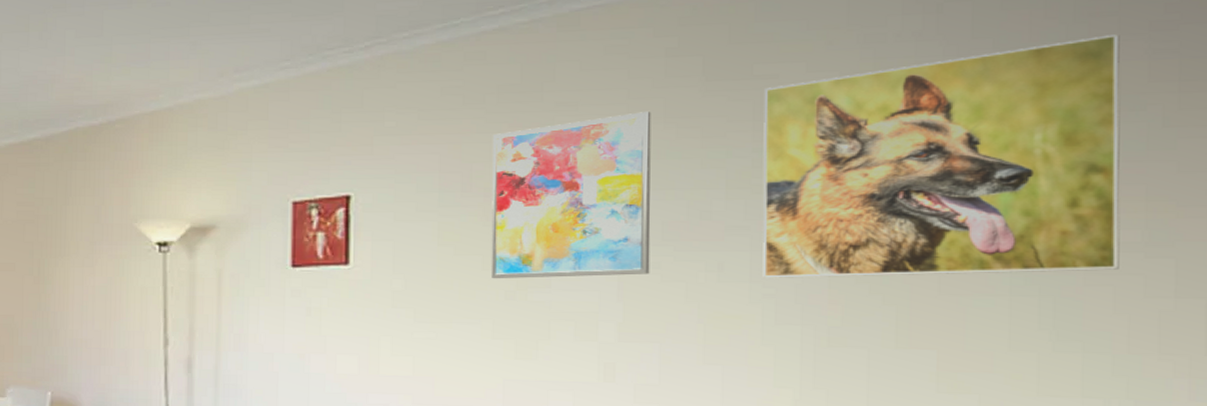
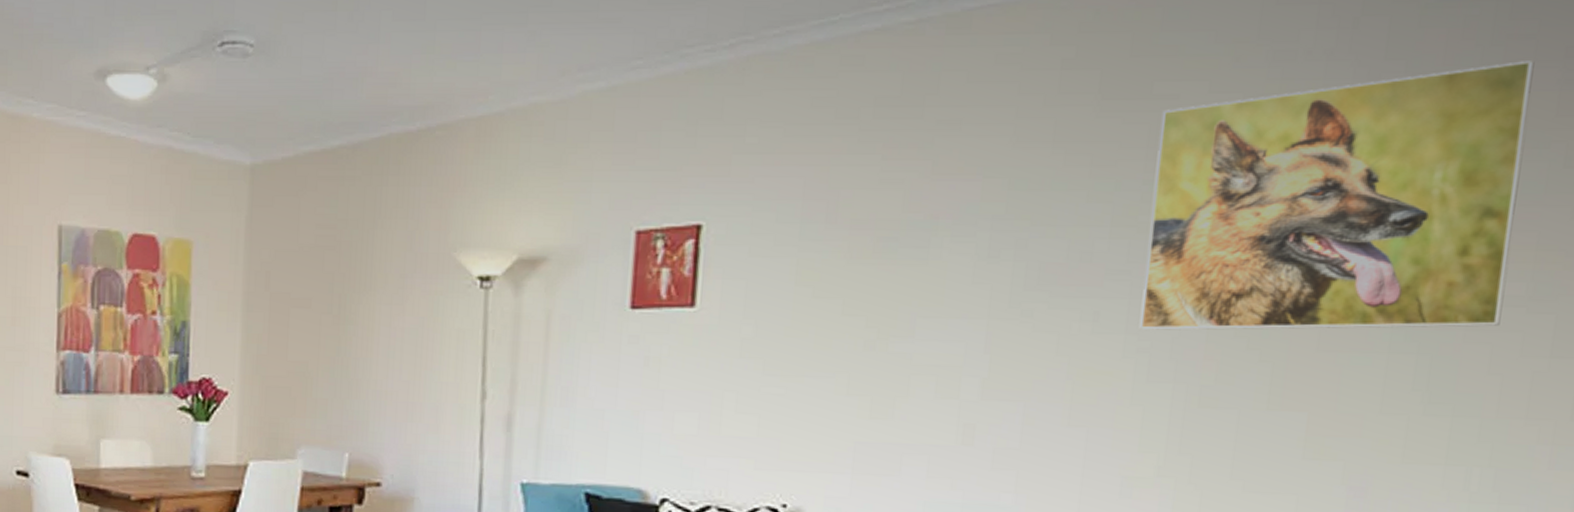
wall art: present [491,112,651,279] -> none [850,134,1040,327]

